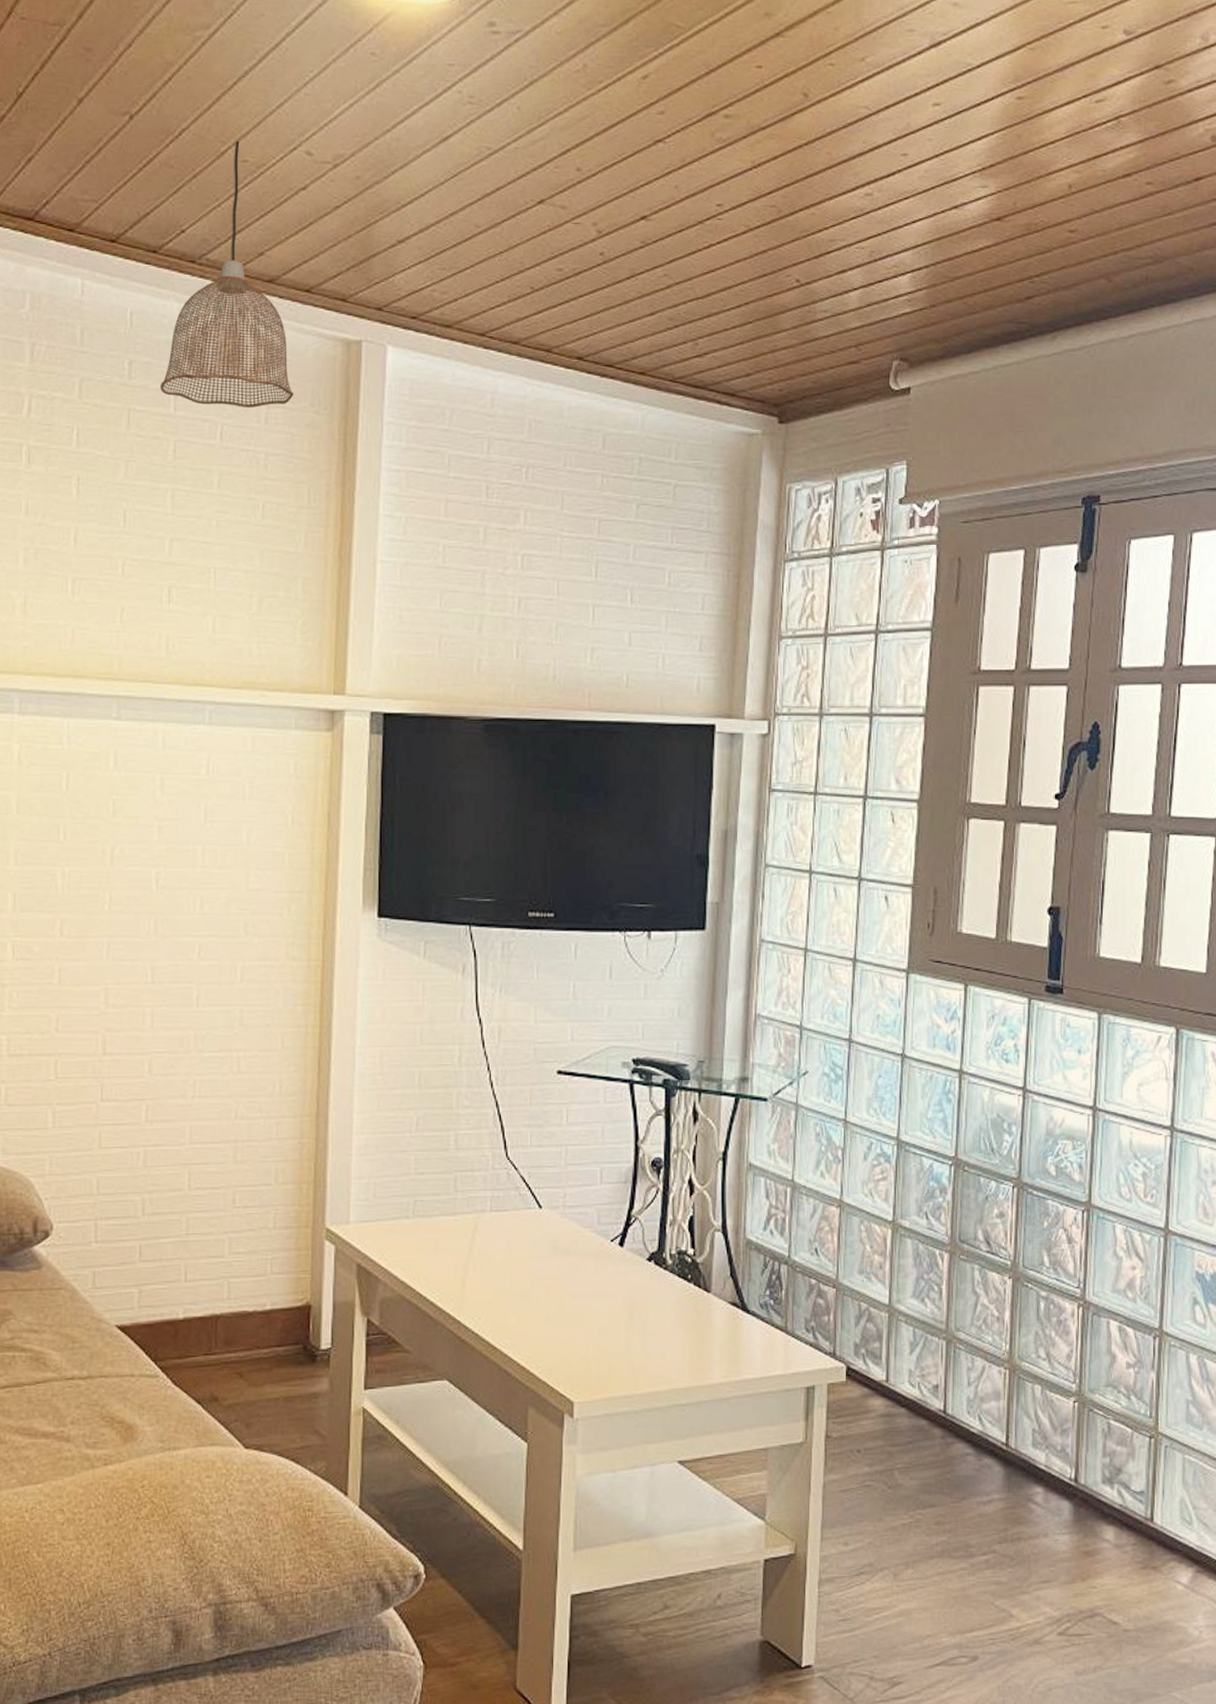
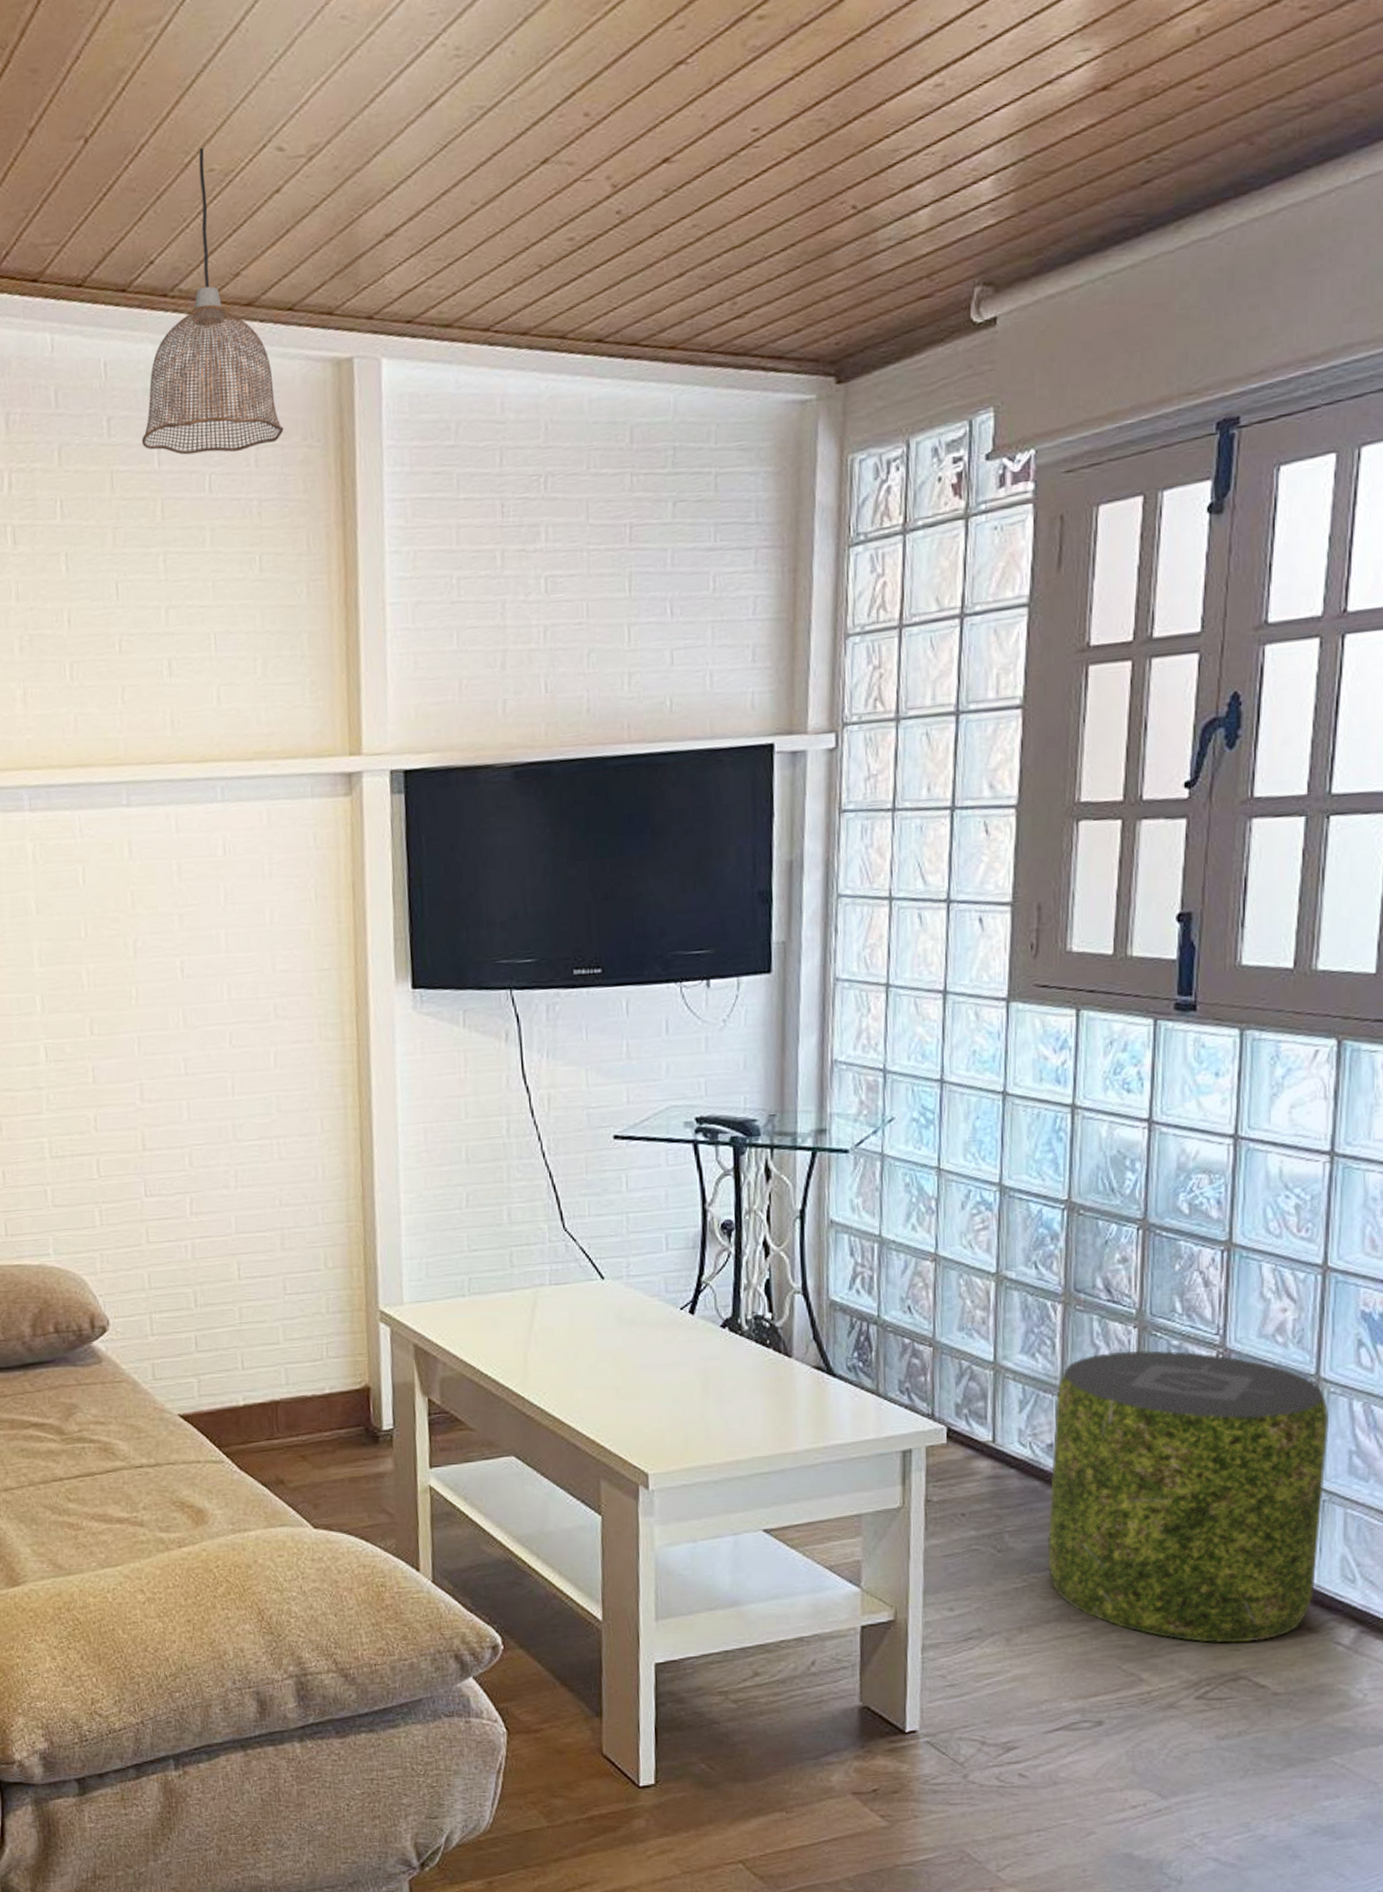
pouf: none [932,1299,1171,1581] -> present [1047,1350,1330,1644]

